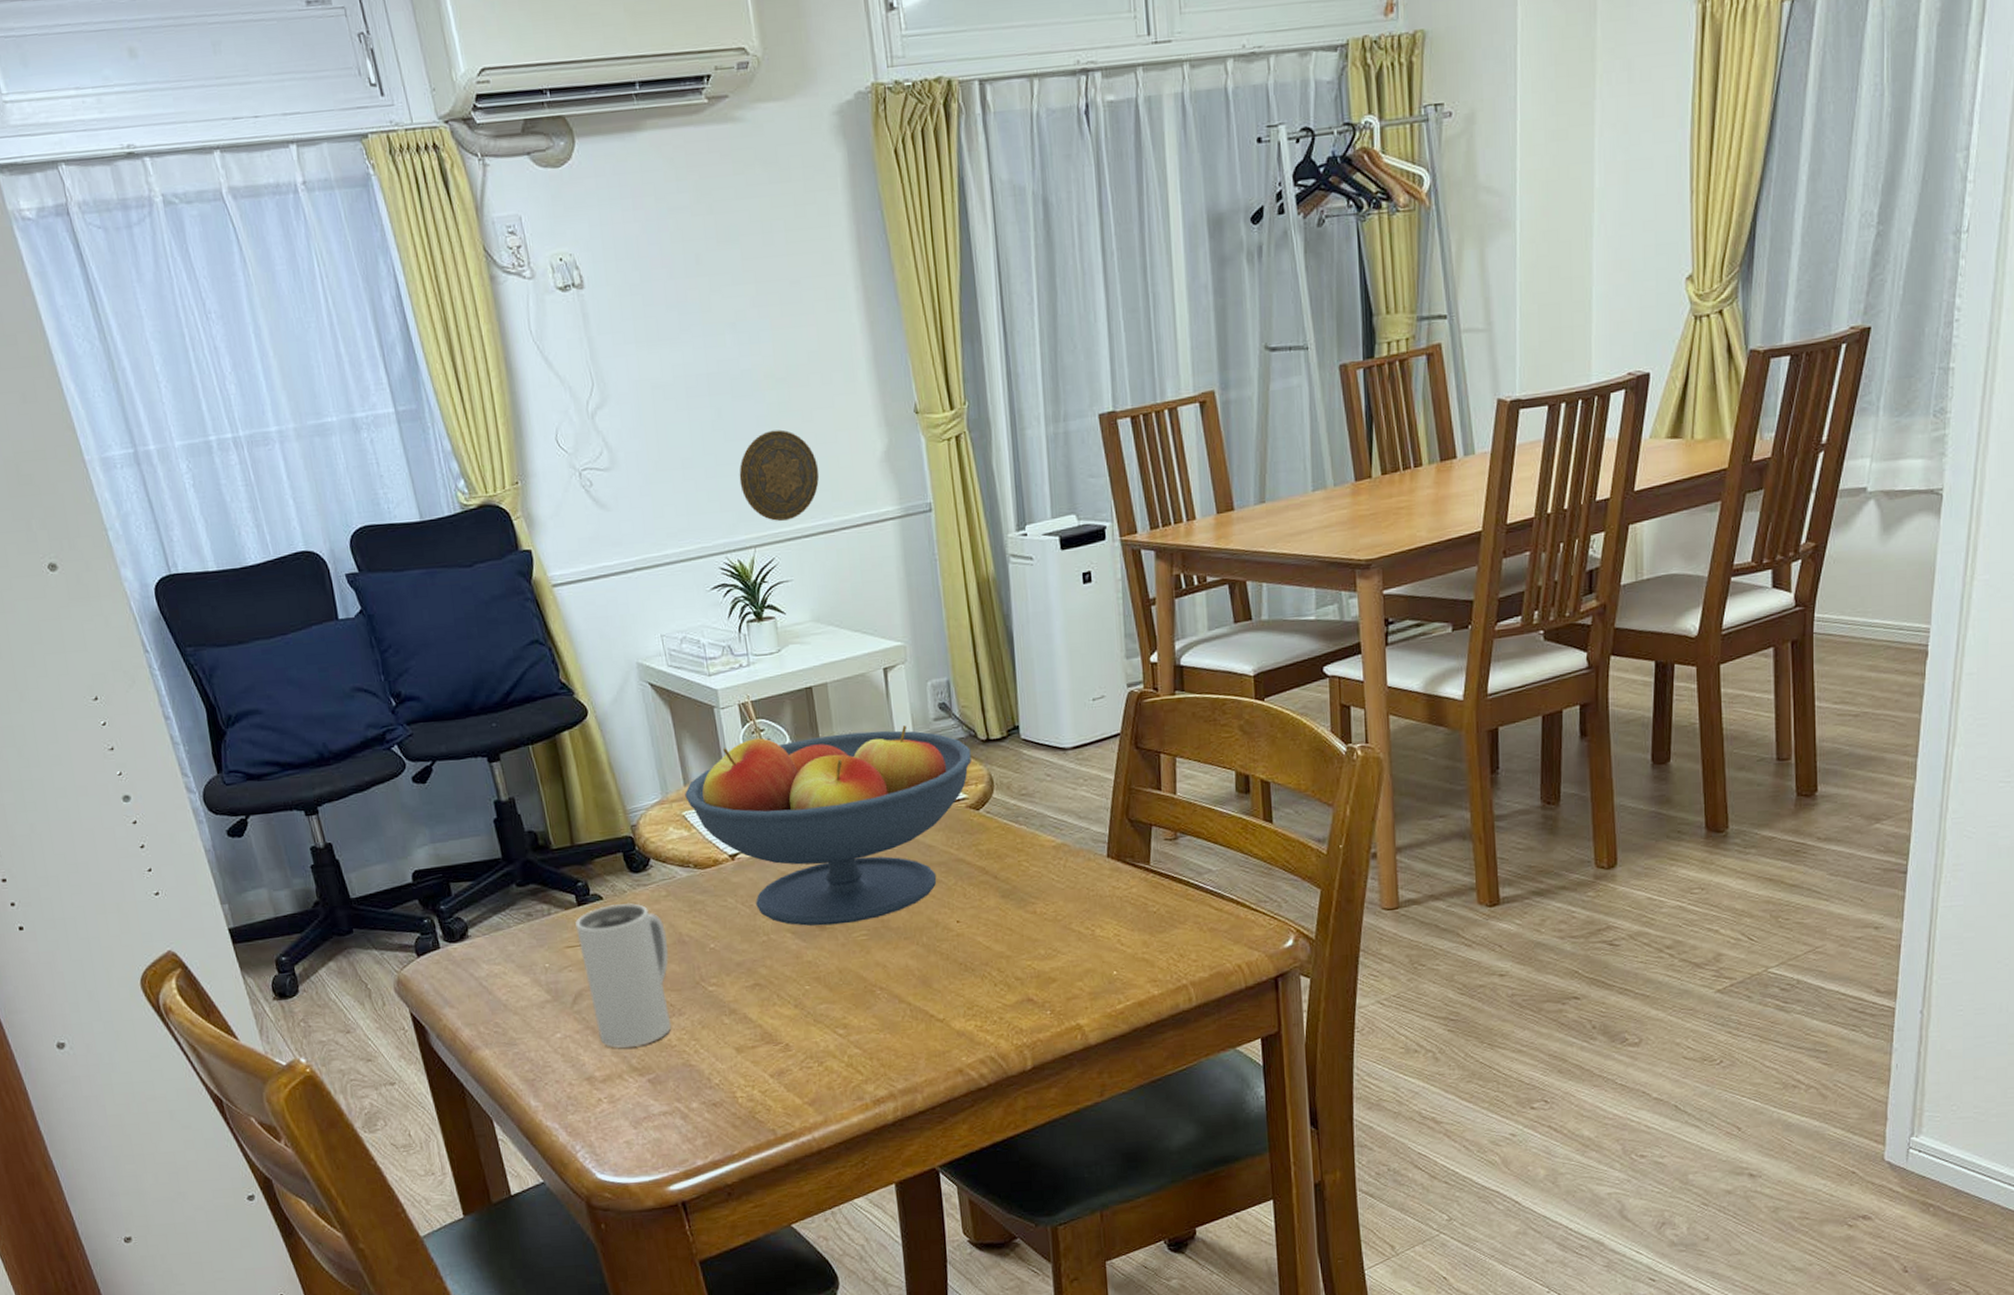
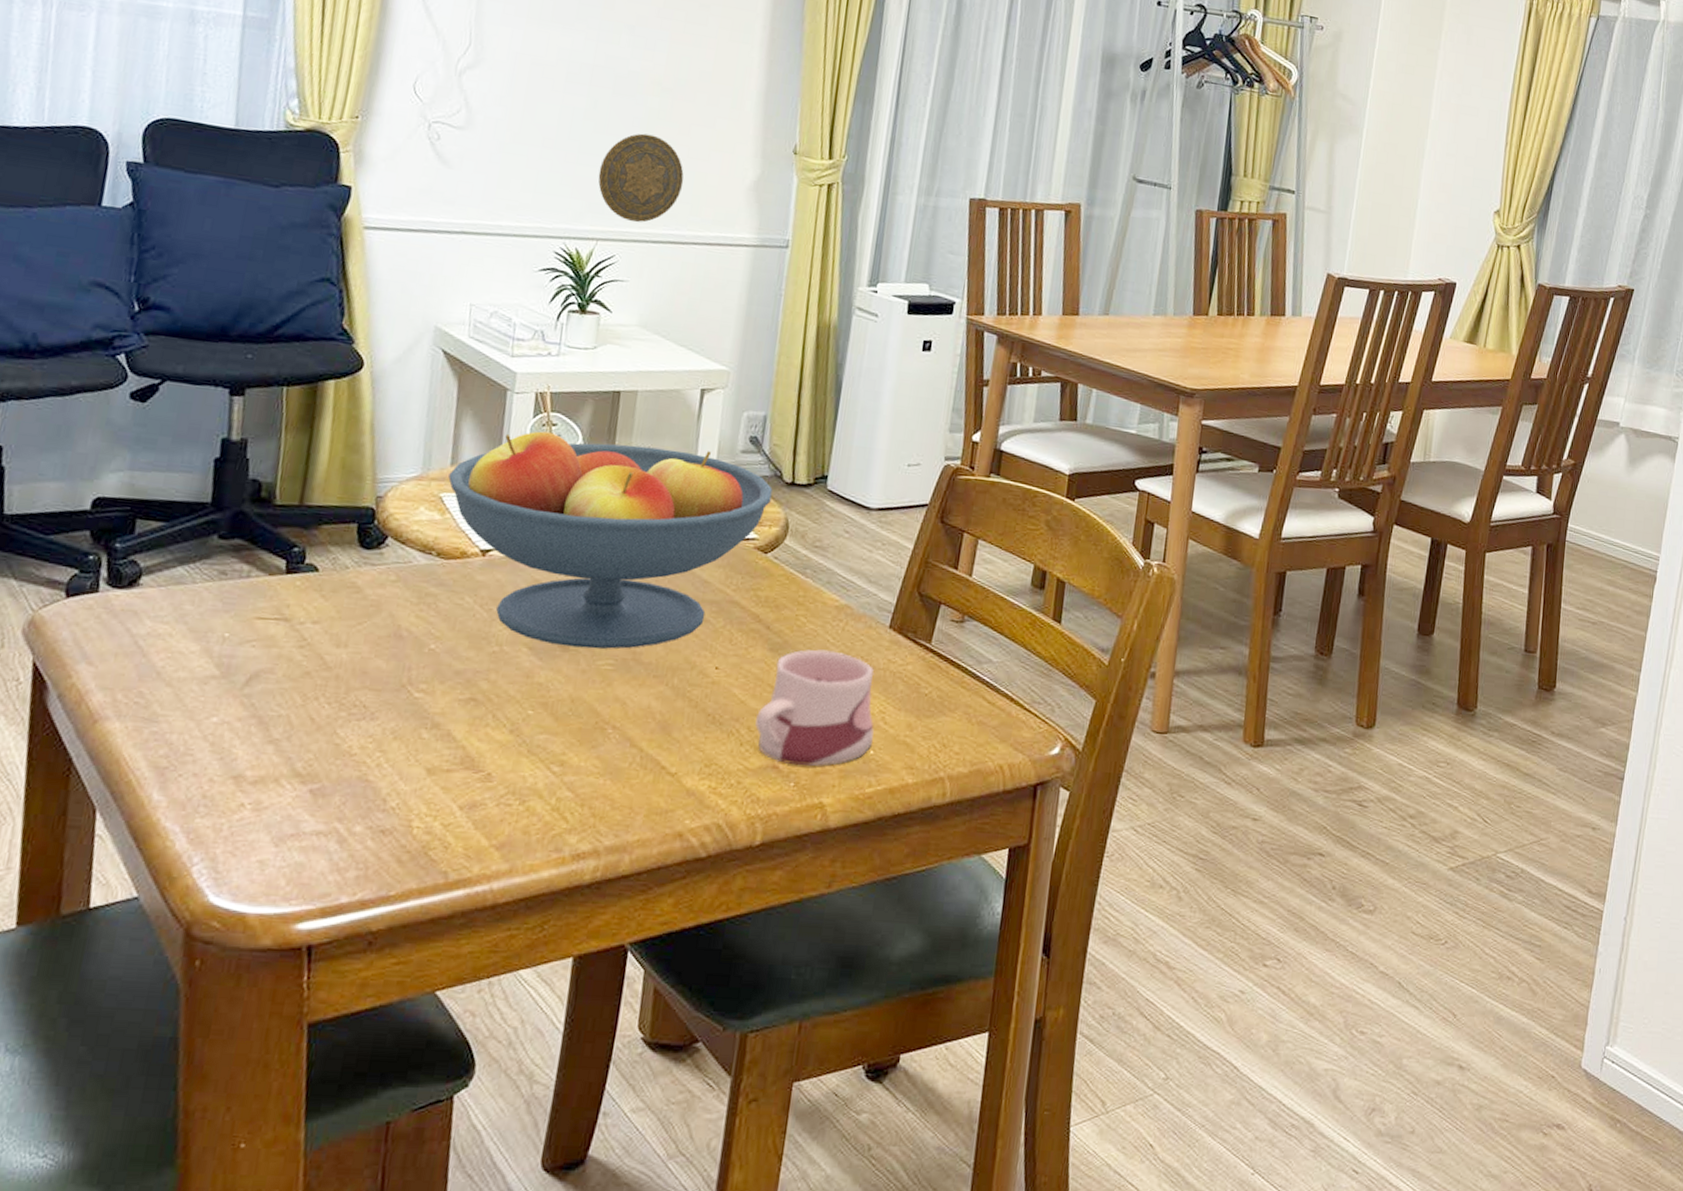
mug: present [575,902,672,1048] -> none [265,579,384,749]
mug: none [1003,887,1114,996] -> present [755,649,875,766]

